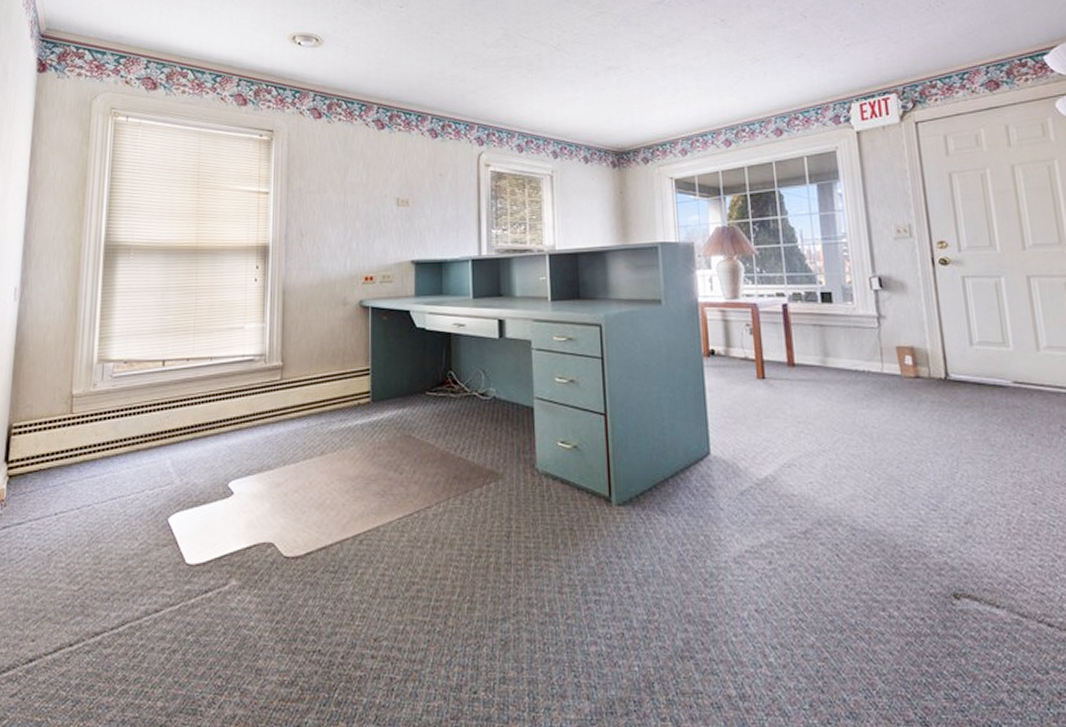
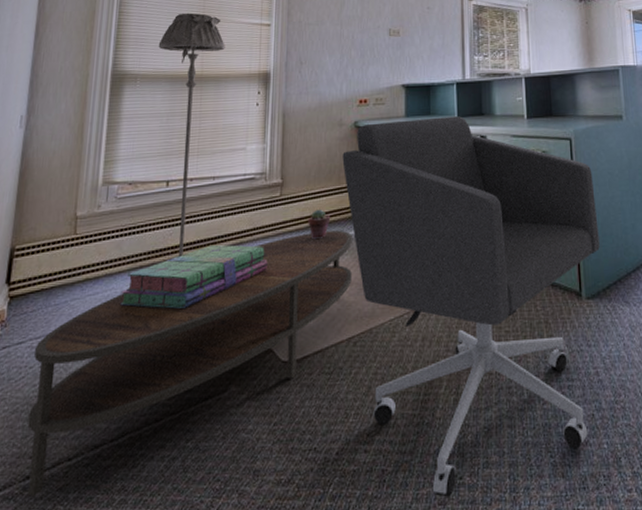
coffee table: none [29,419,357,680] -> present [27,230,352,497]
stack of books: none [118,429,268,495] -> present [120,244,268,309]
floor lamp: none [152,179,221,448] -> present [158,12,225,265]
potted succulent: none [310,395,335,429] -> present [308,209,331,240]
office chair: none [347,297,633,712] -> present [342,116,600,497]

